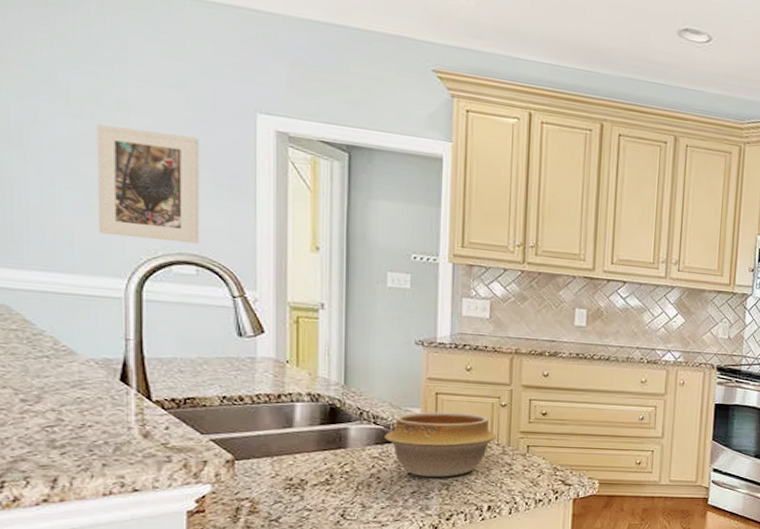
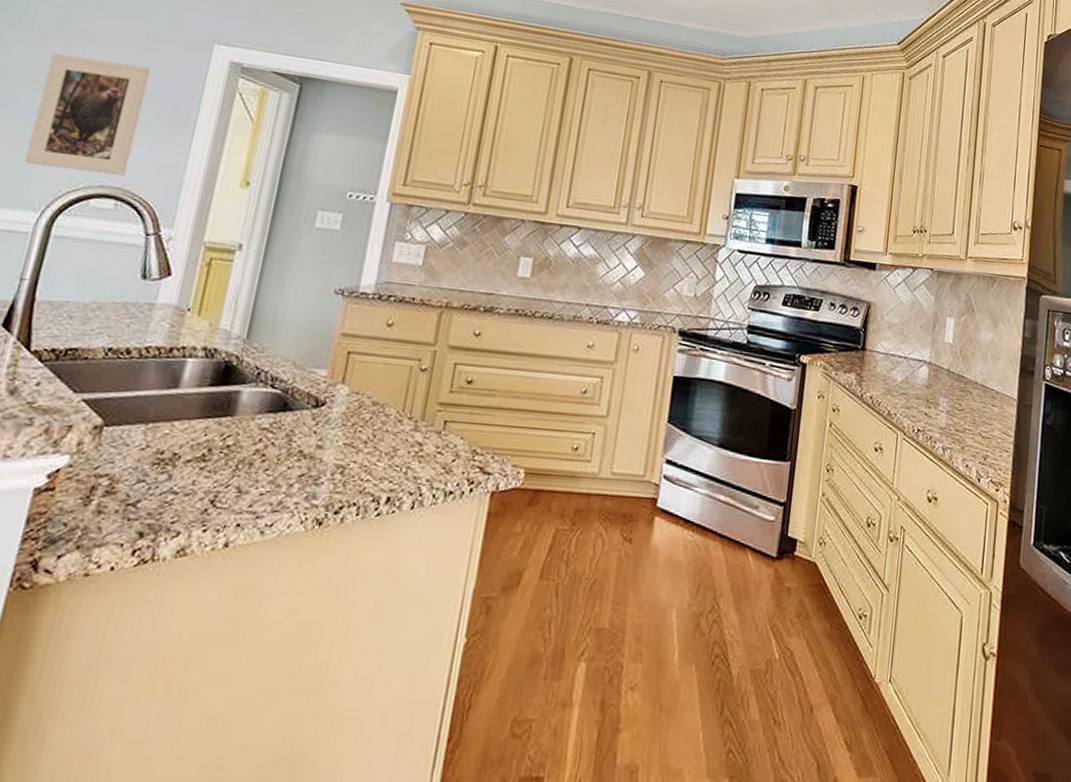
bowl: present [385,411,496,477] -> none [280,374,410,457]

